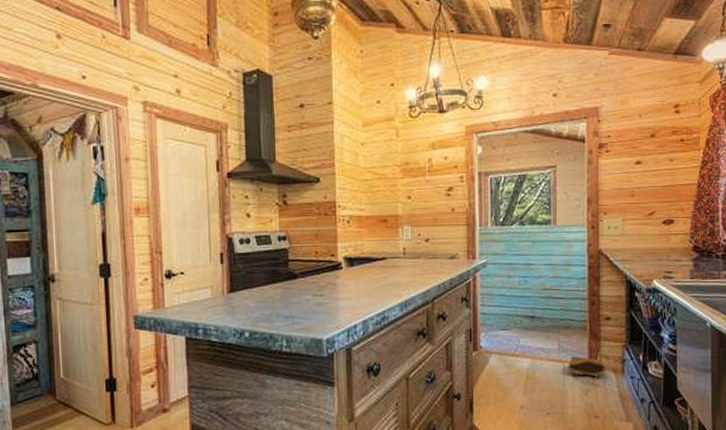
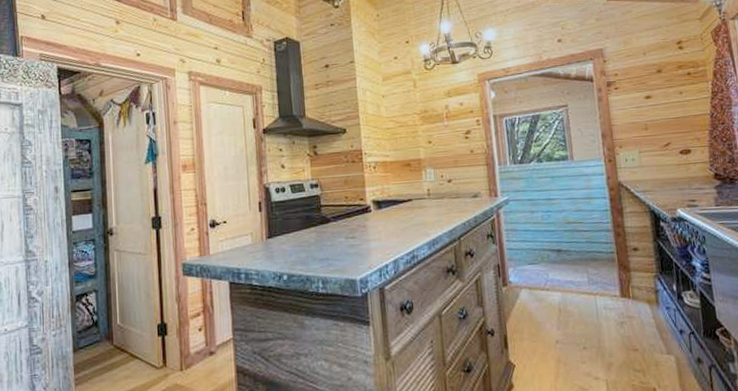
woven basket: present [567,356,605,383] -> none [599,288,639,316]

